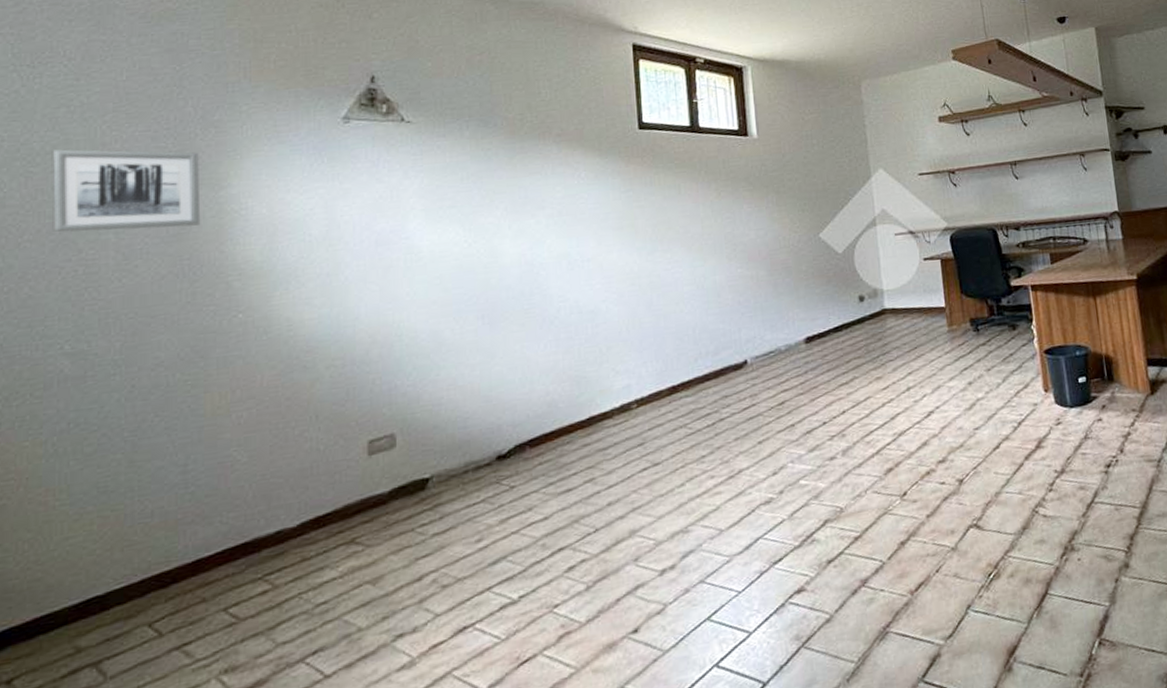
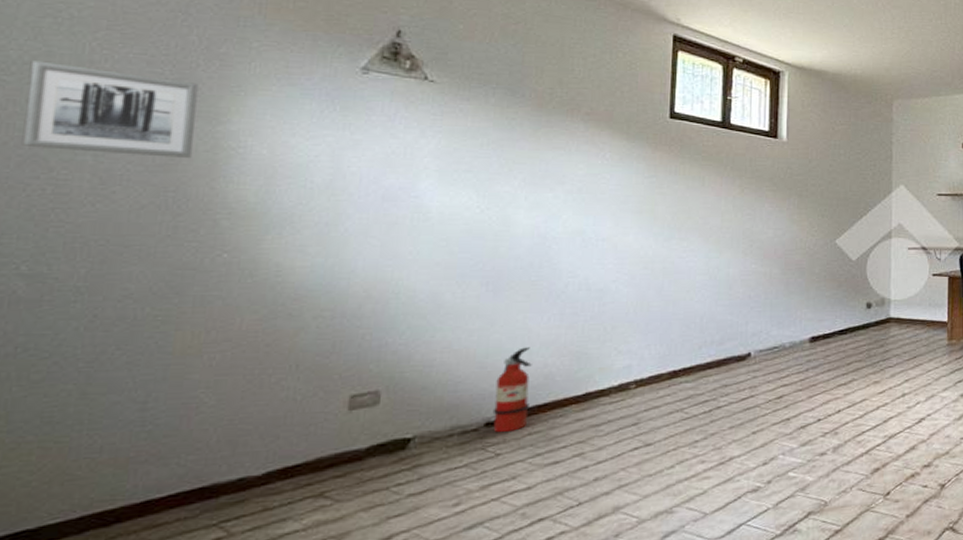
fire extinguisher: none [502,376,537,465] -> present [492,347,532,433]

